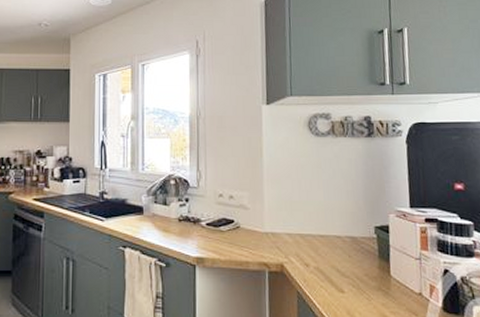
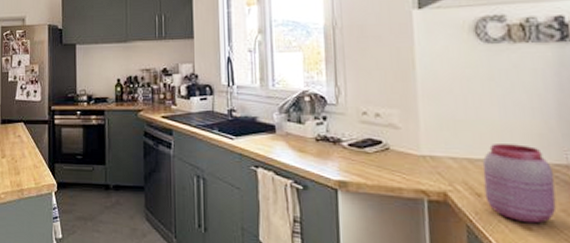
jar: none [310,221,362,287] -> present [482,144,557,224]

